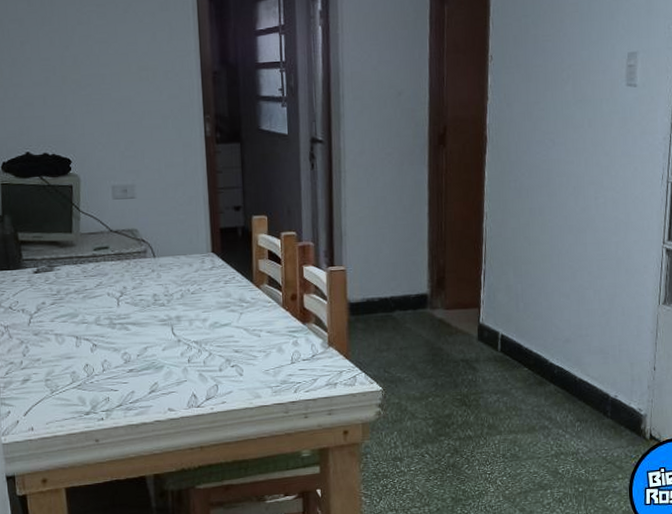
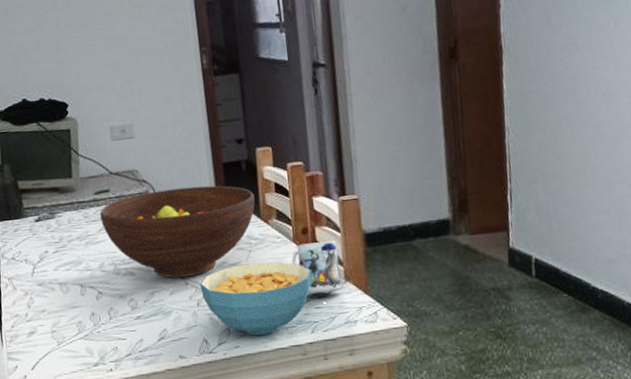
fruit bowl: none [98,249,249,335] -> present [100,185,255,278]
cereal bowl: none [192,324,298,393] -> present [200,262,312,336]
mug: none [280,308,325,357] -> present [291,240,342,294]

